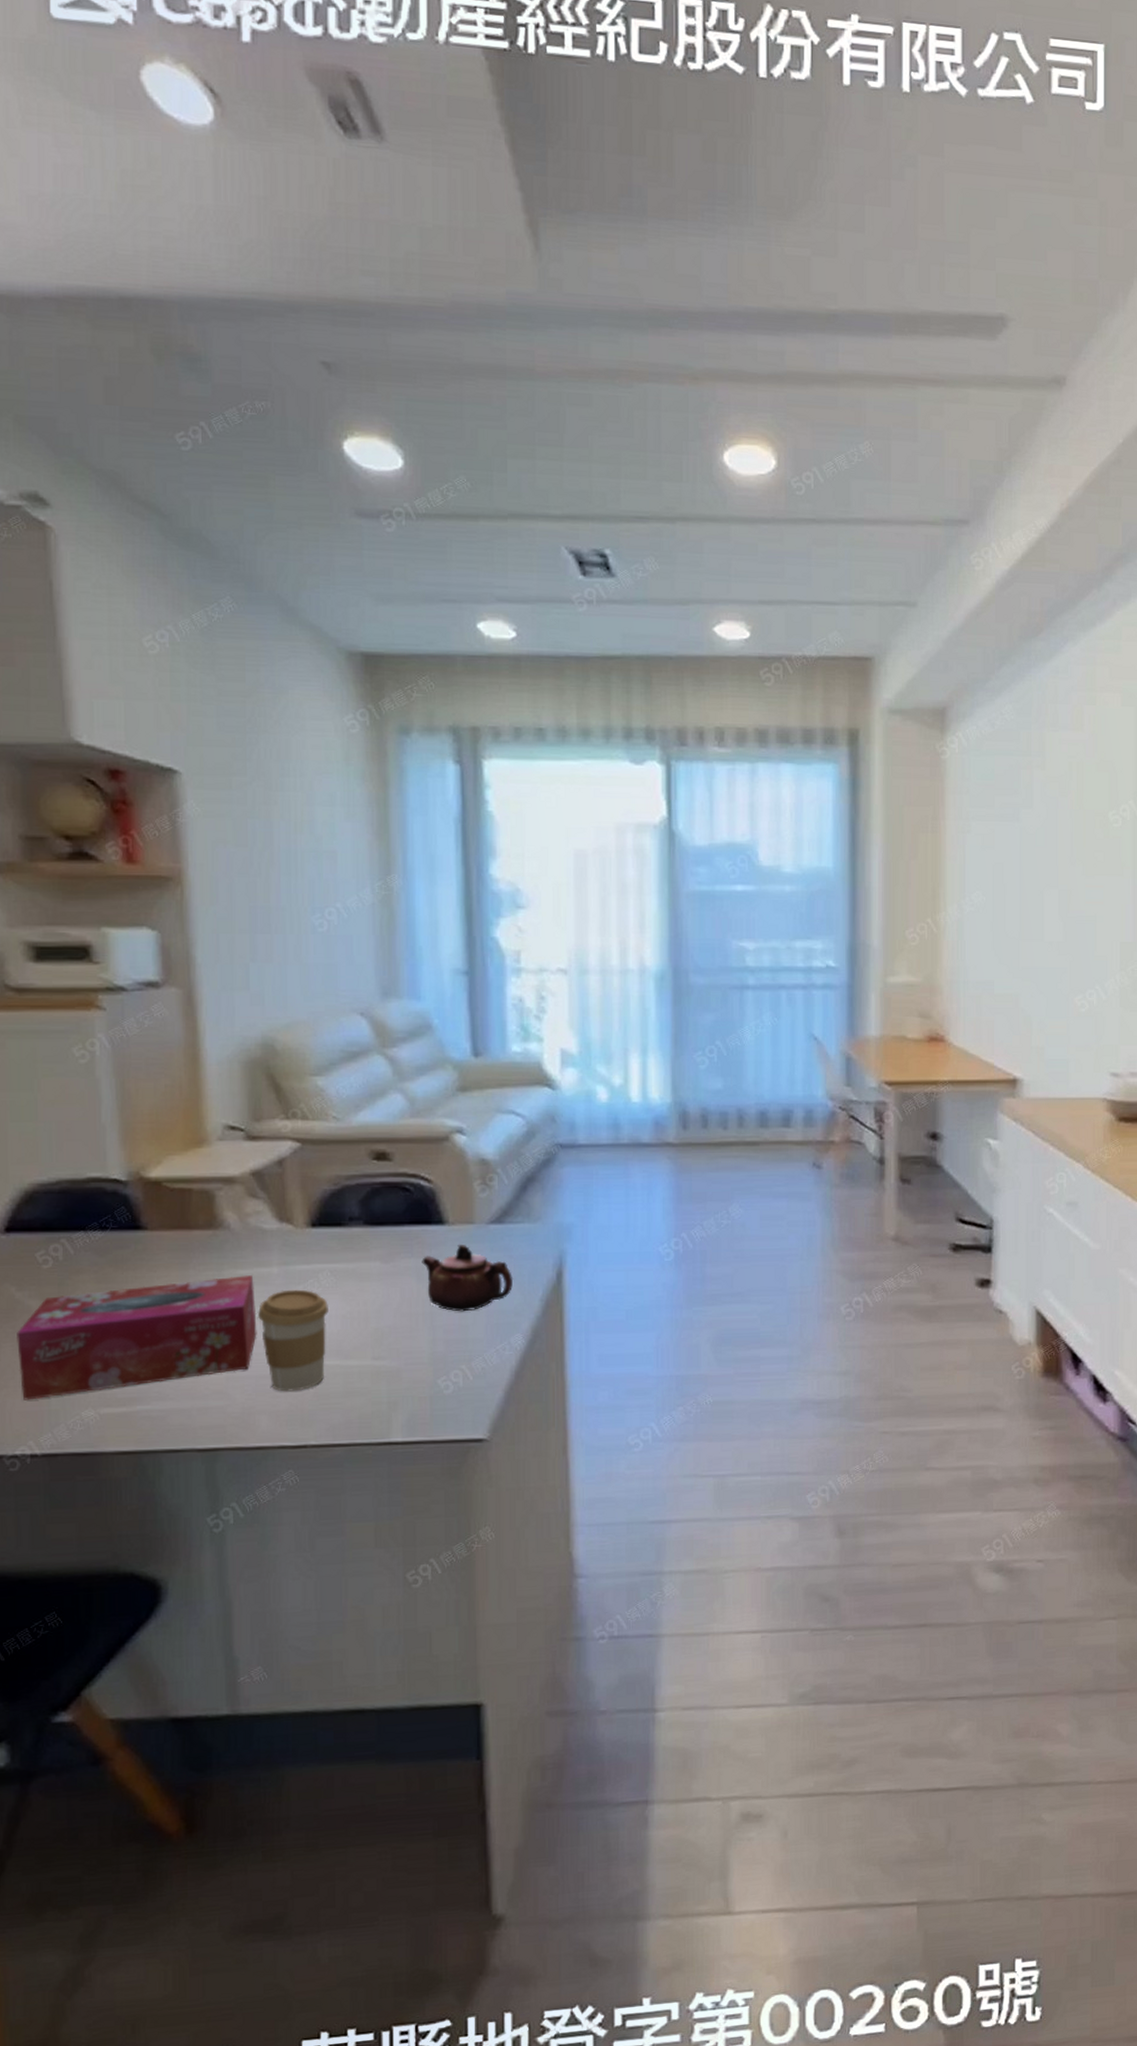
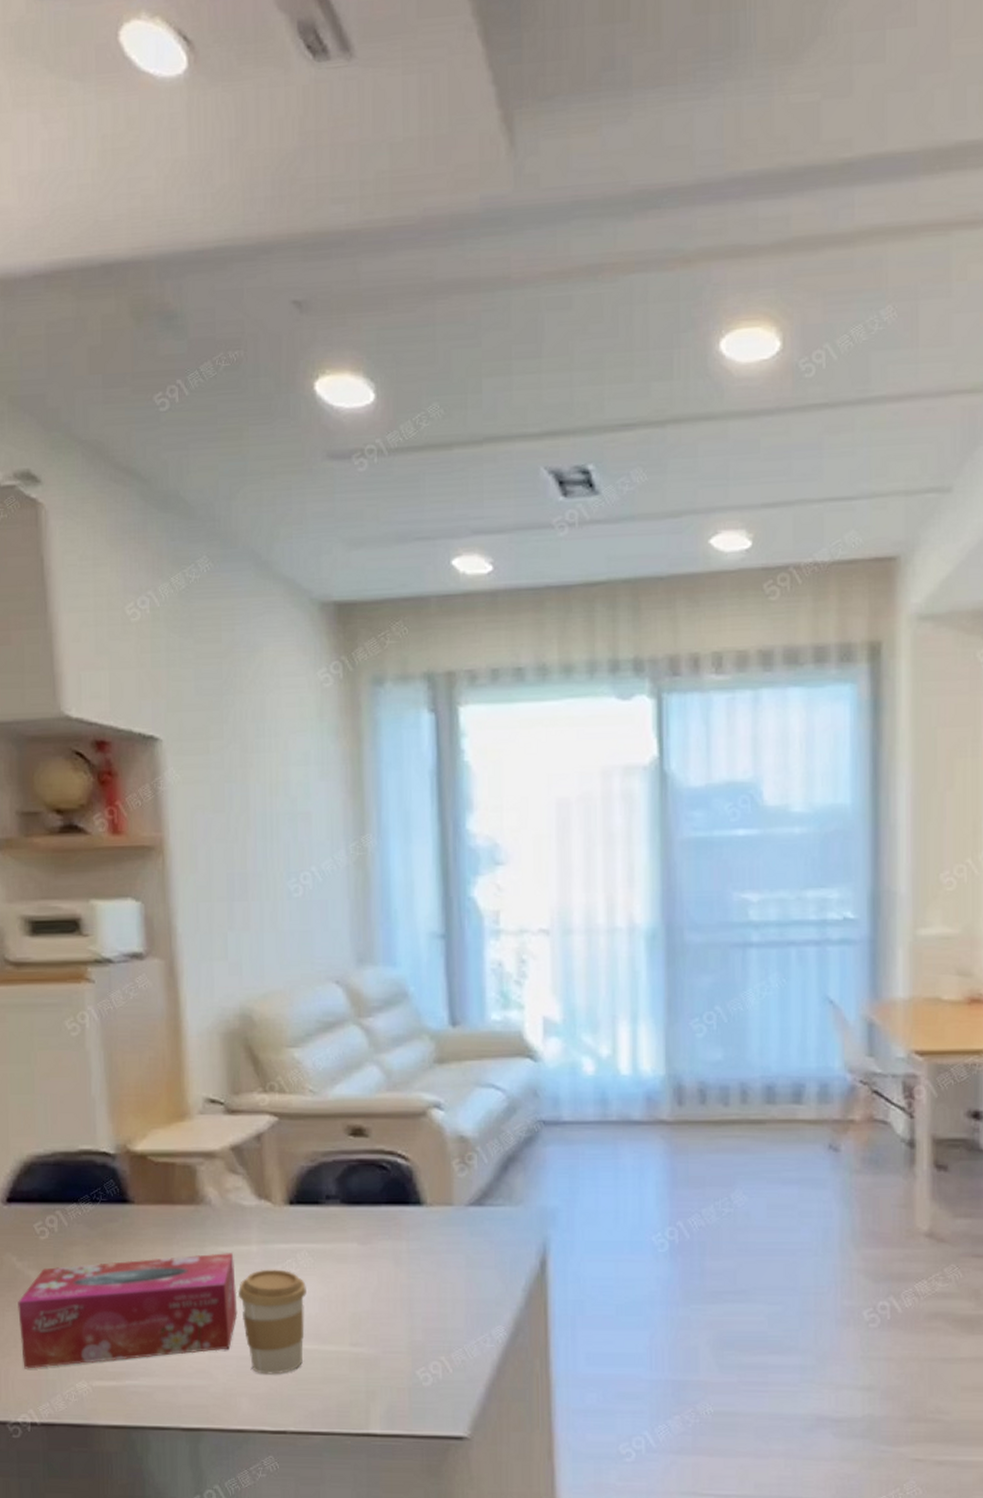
teapot: present [422,1244,514,1312] -> none [399,1226,495,1299]

